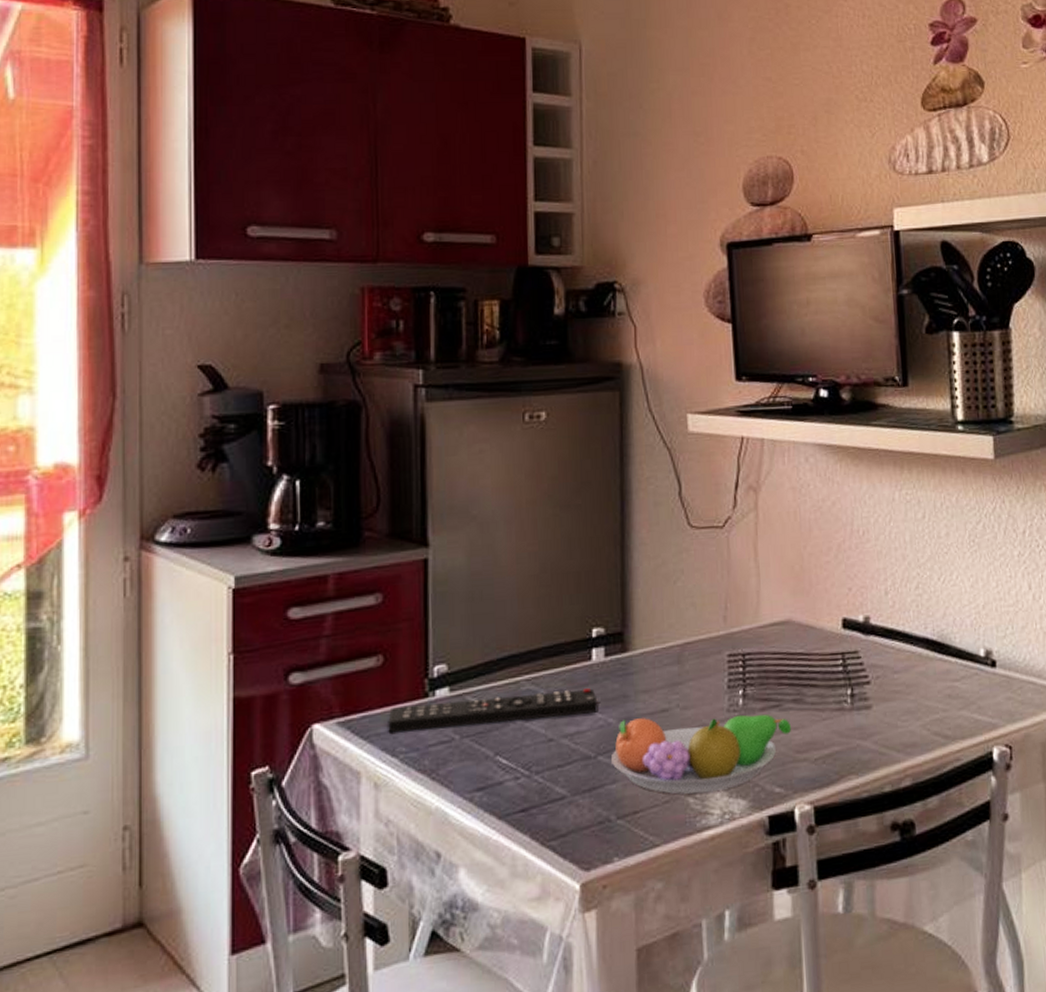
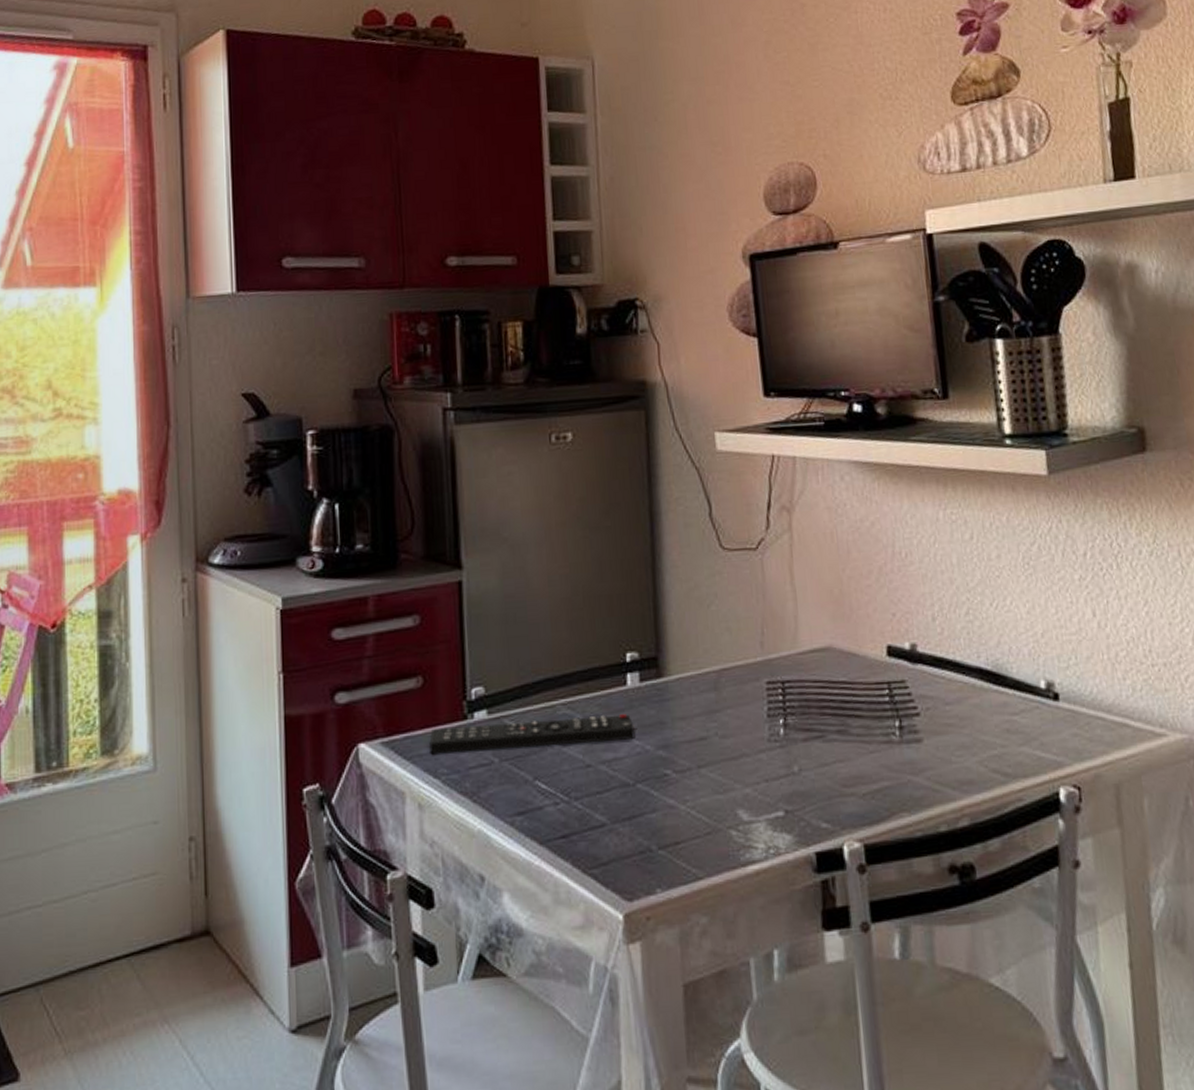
fruit bowl: present [610,714,792,794] -> none [649,745,837,826]

